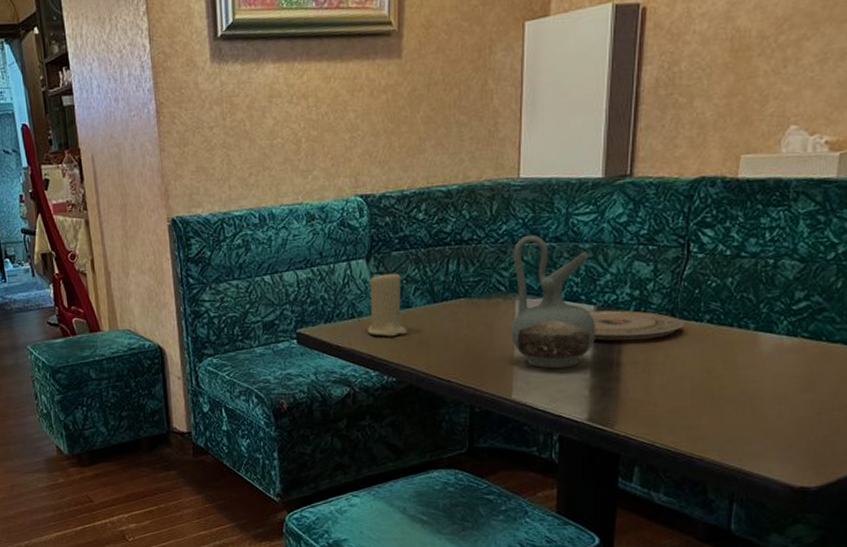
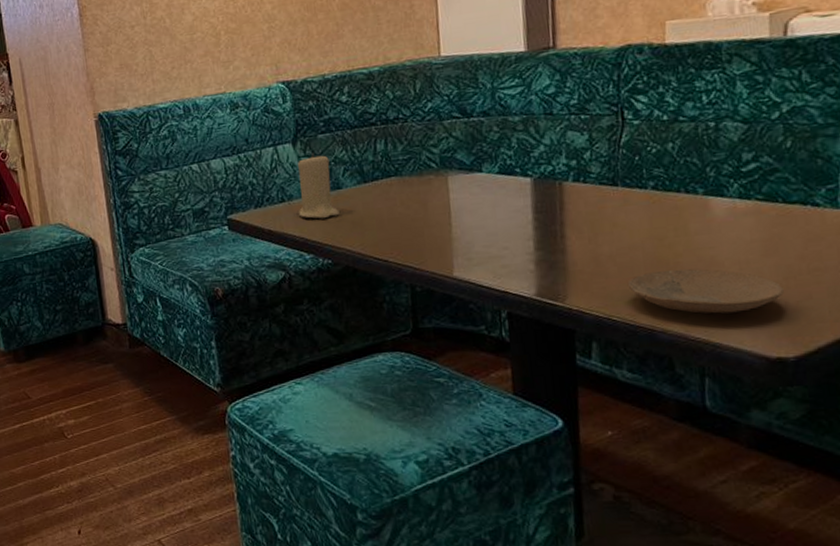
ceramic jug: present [511,234,595,369] -> none [440,110,535,244]
plate: present [588,310,684,341] -> none [524,181,628,213]
plate: none [673,401,815,444] -> present [627,269,784,314]

